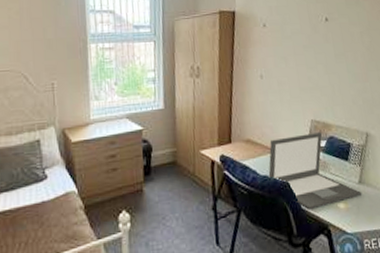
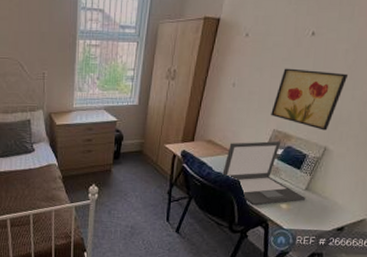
wall art: none [304,54,369,115] -> present [271,68,349,131]

